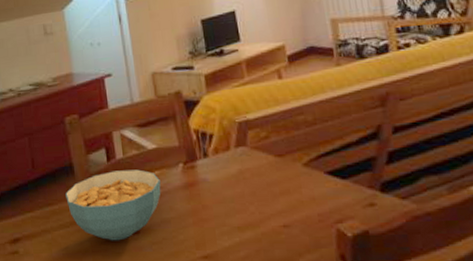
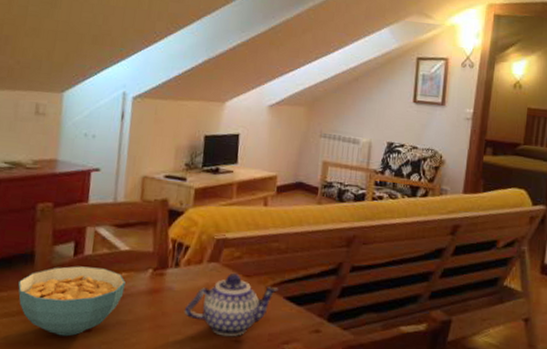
teapot: none [223,154,318,223] -> present [184,272,280,337]

